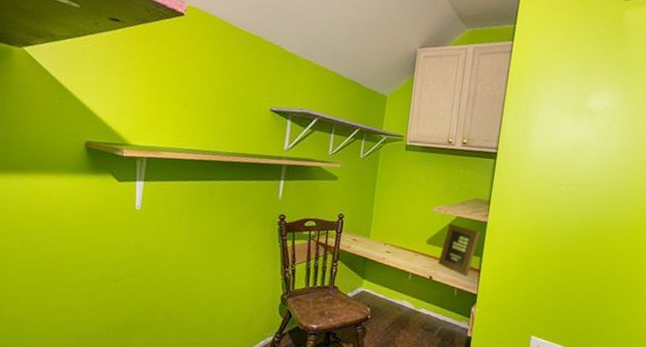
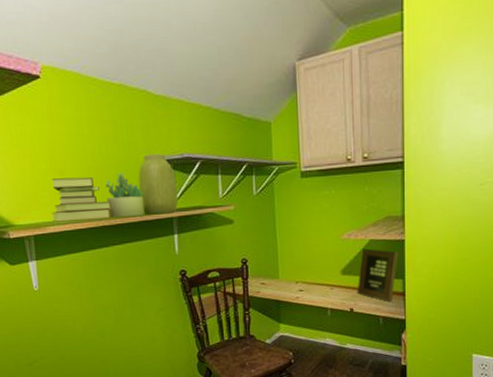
books: none [168,108,228,155] -> present [51,177,112,222]
succulent plant: none [223,115,259,158] -> present [105,173,145,217]
vase: none [255,103,292,161] -> present [138,153,178,215]

